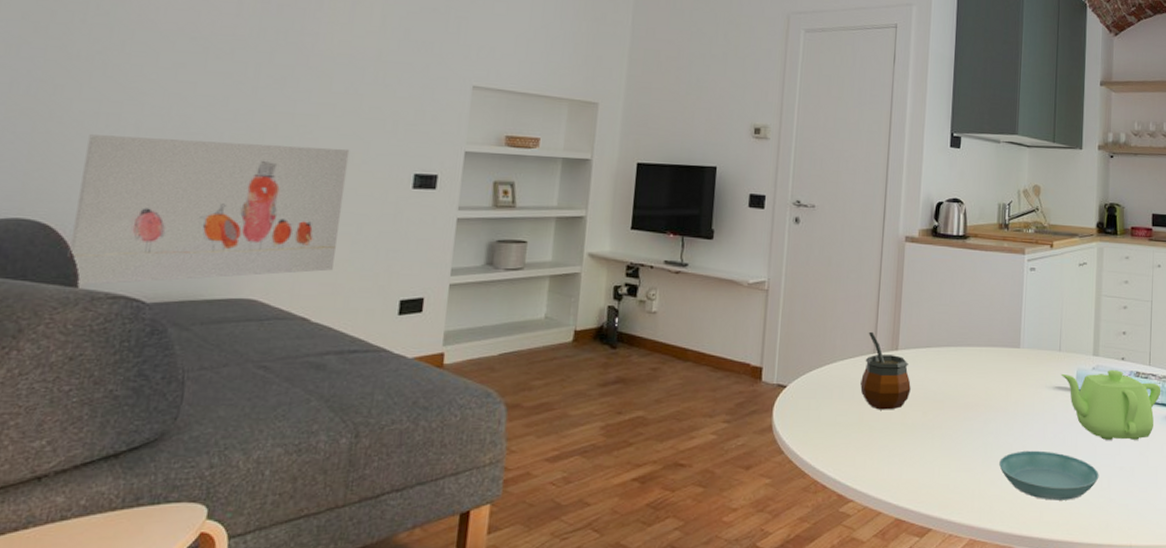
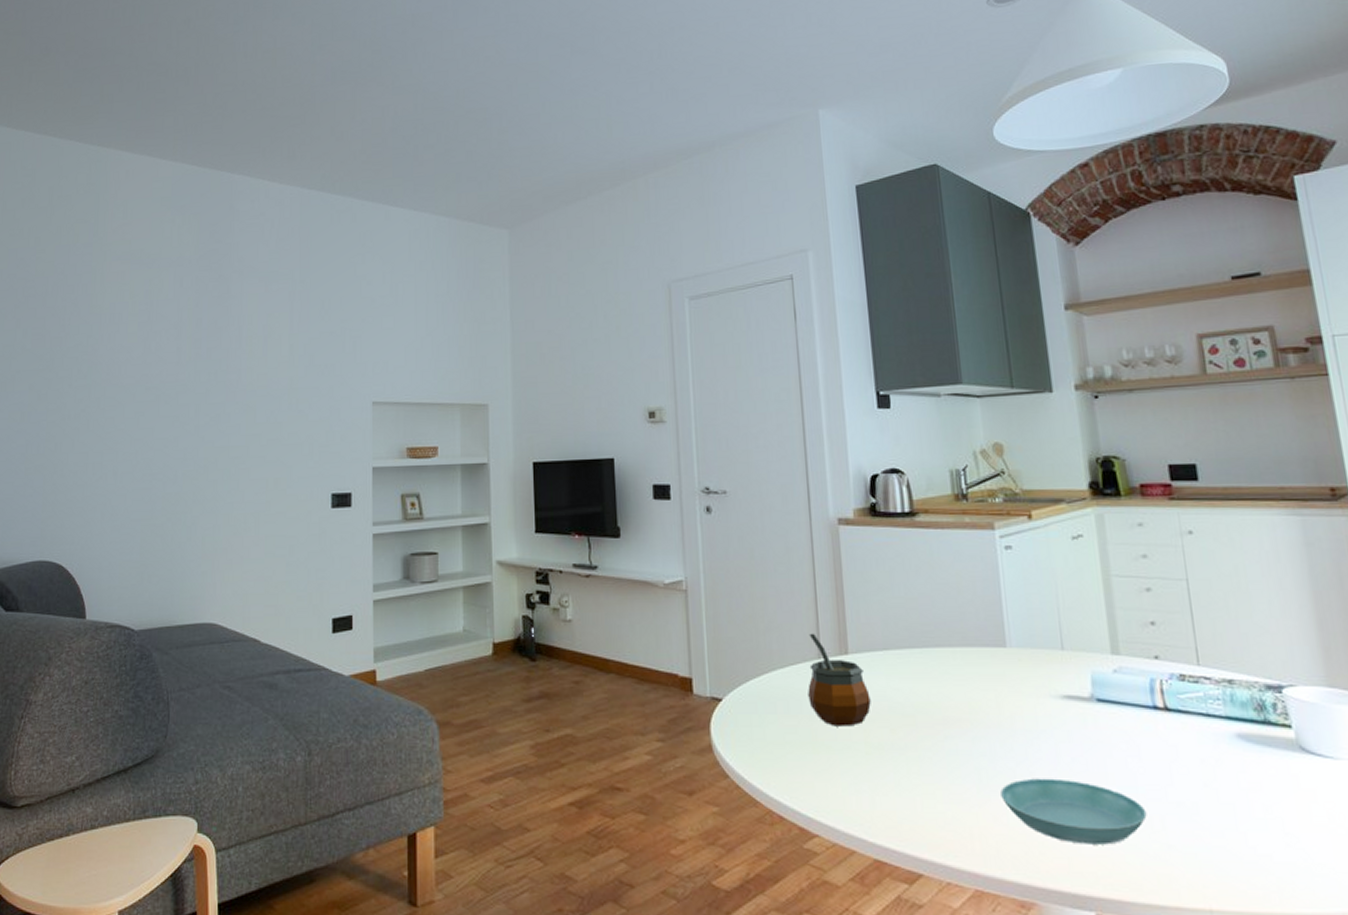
wall art: present [68,134,350,286] -> none [76,475,276,617]
teapot: present [1061,369,1161,440] -> none [1068,671,1223,766]

